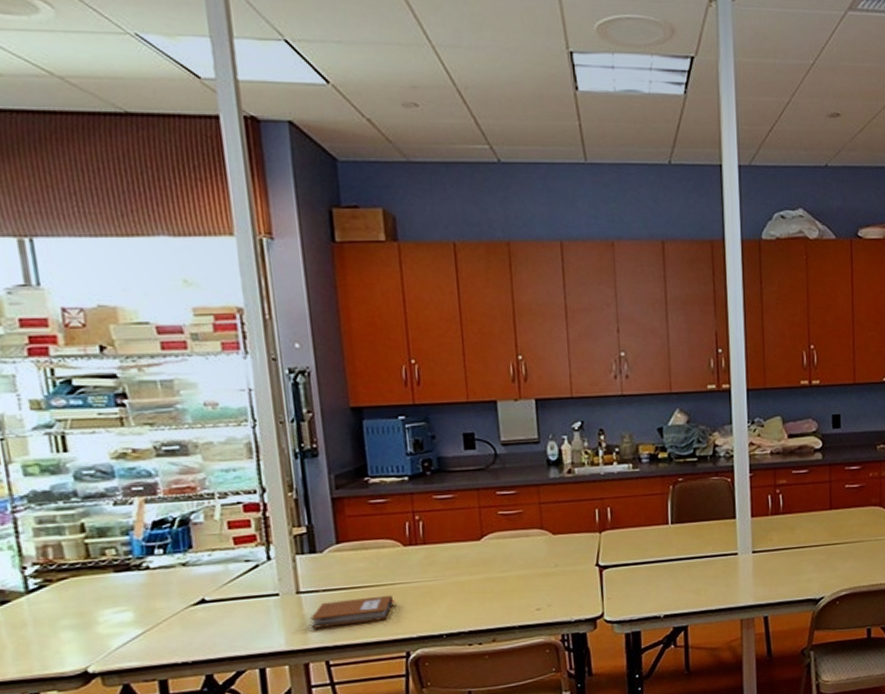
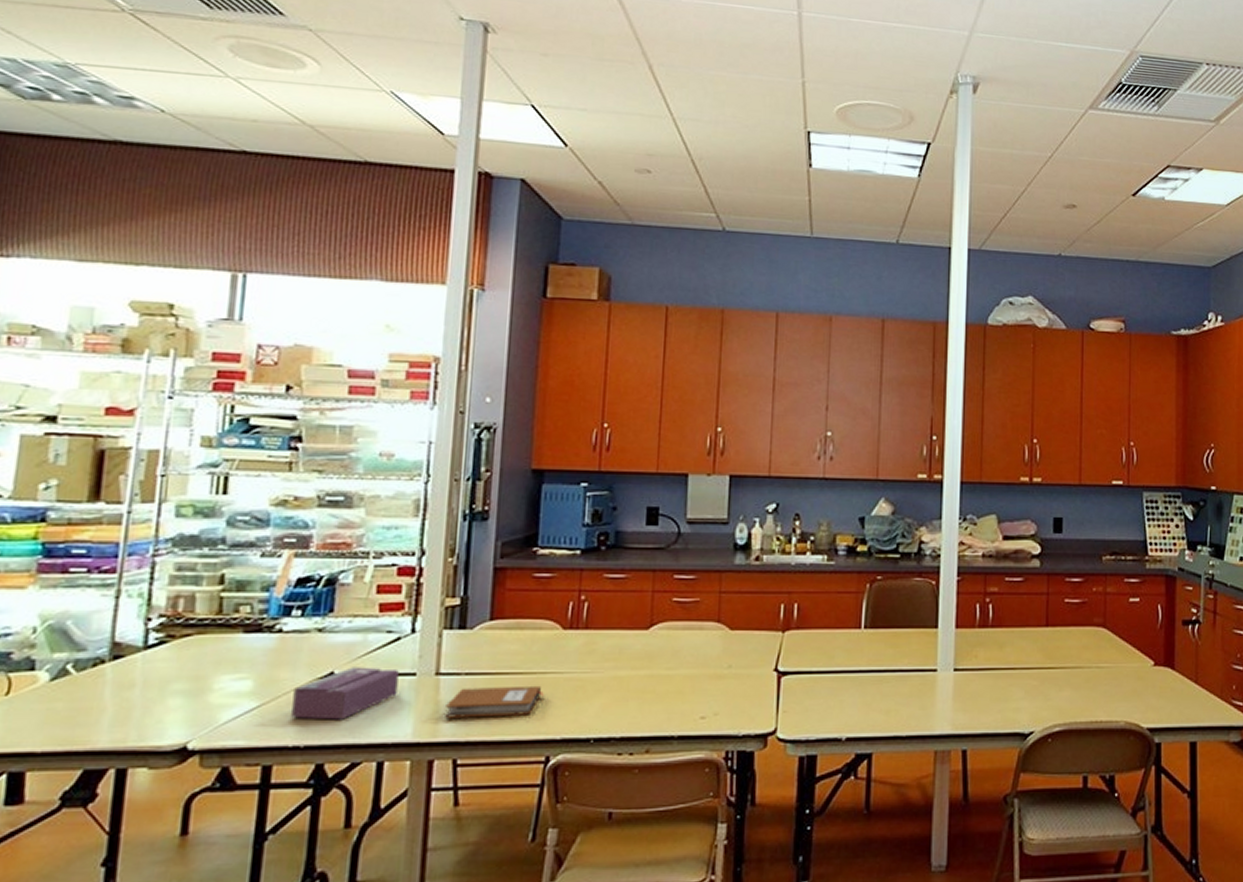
tissue box: none [172,592,265,640] -> present [291,667,399,720]

